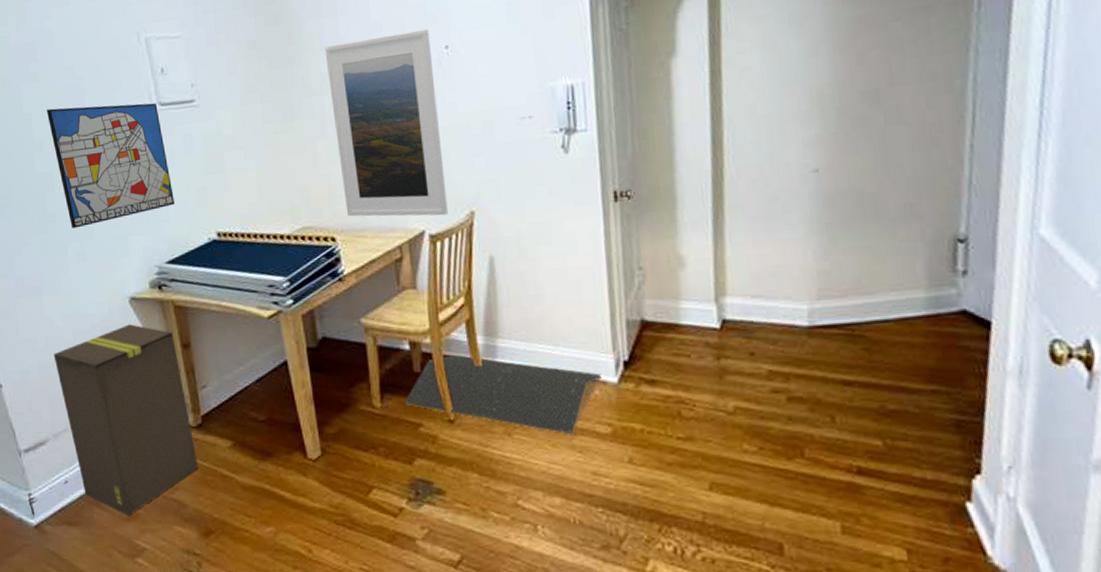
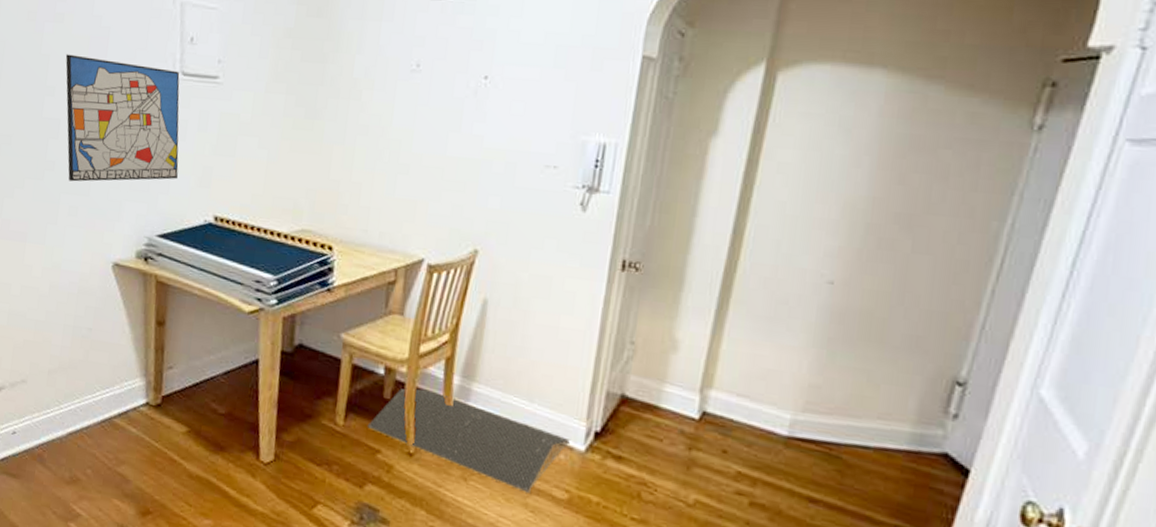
cardboard box: present [53,324,198,515] -> none [25,289,150,479]
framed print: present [324,29,448,217] -> none [349,50,472,248]

